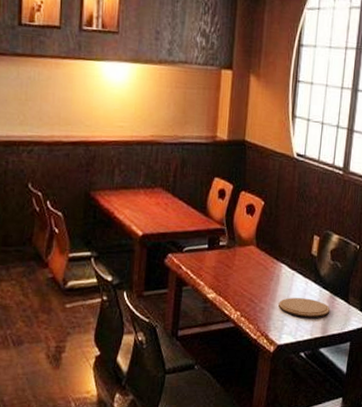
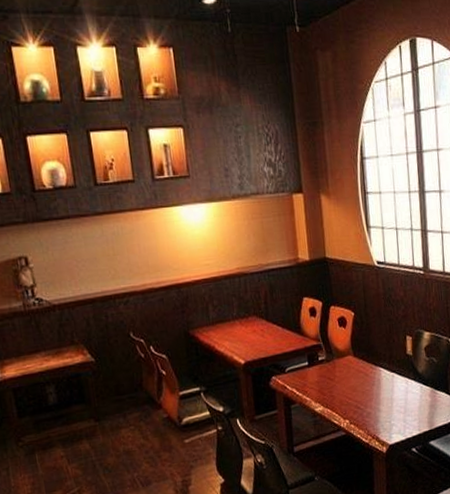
plate: present [278,298,330,317] -> none [384,396,434,415]

